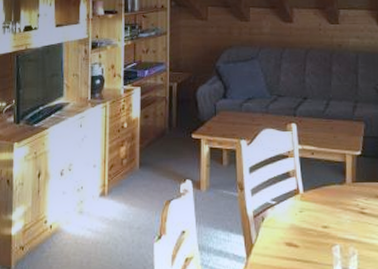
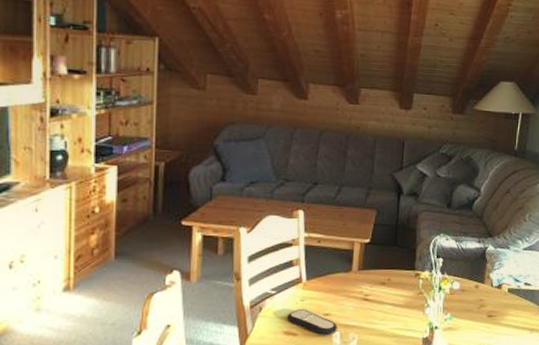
remote control: none [288,221,337,249] -> present [287,309,337,336]

